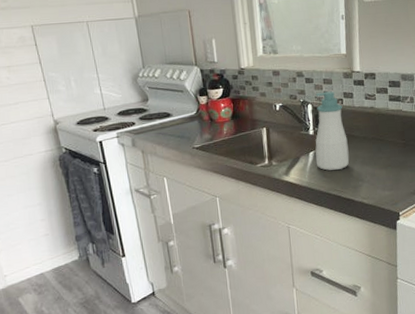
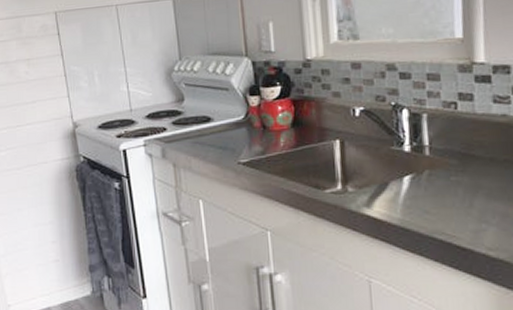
soap bottle: present [315,91,350,171] -> none [412,90,467,205]

